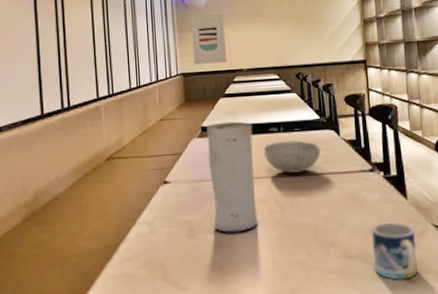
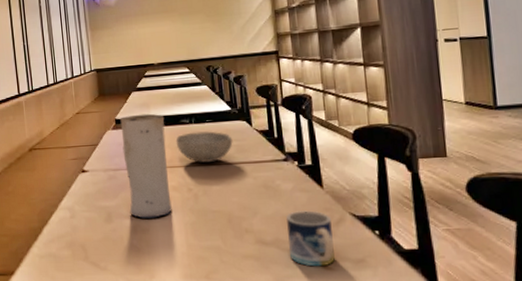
wall art: present [191,13,227,65] -> none [102,10,138,61]

